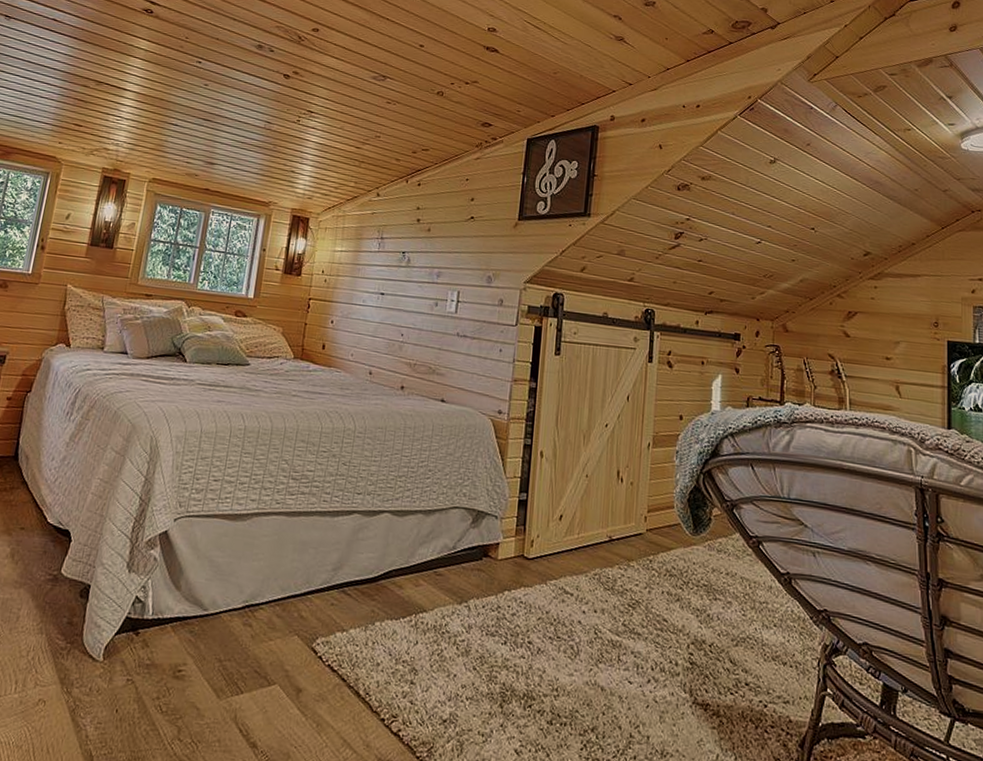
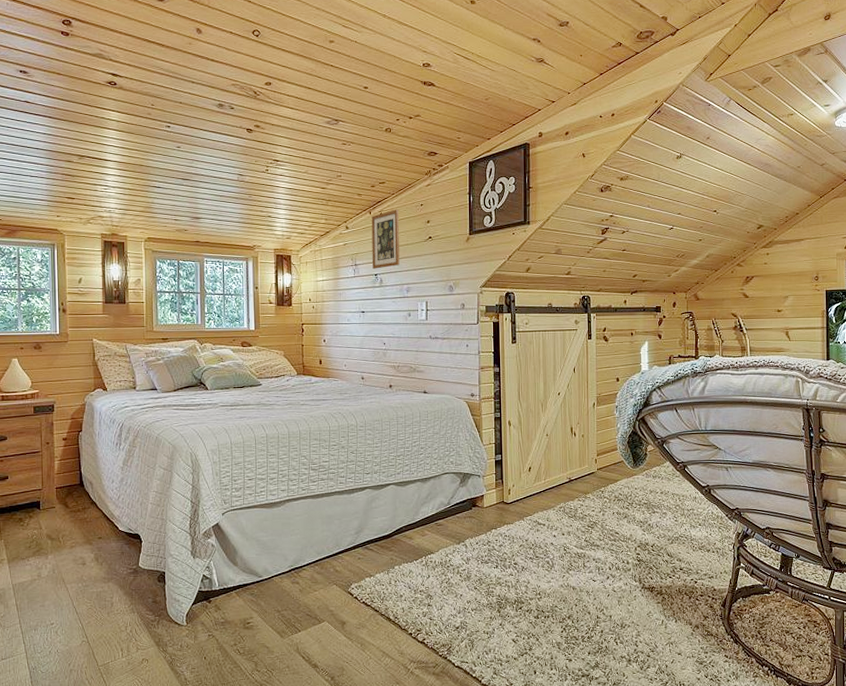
picture frame: none [400,180,440,246] -> present [371,209,400,269]

